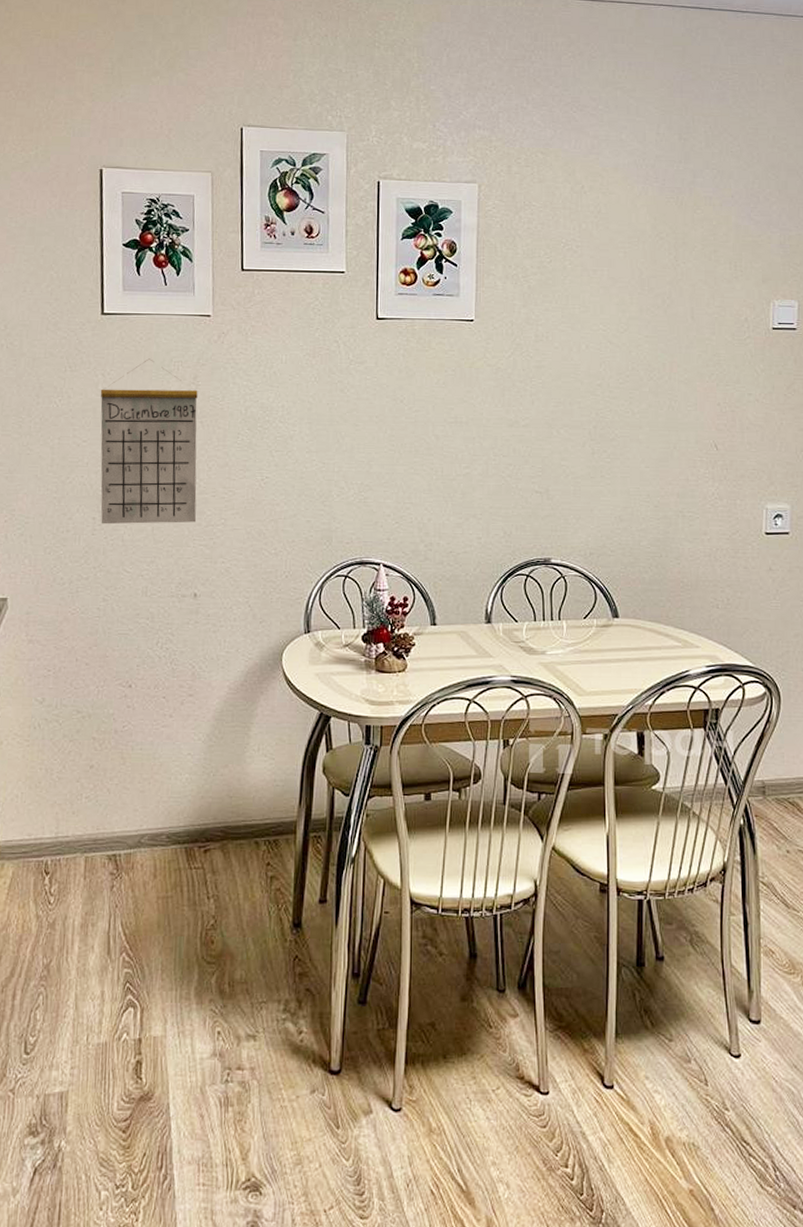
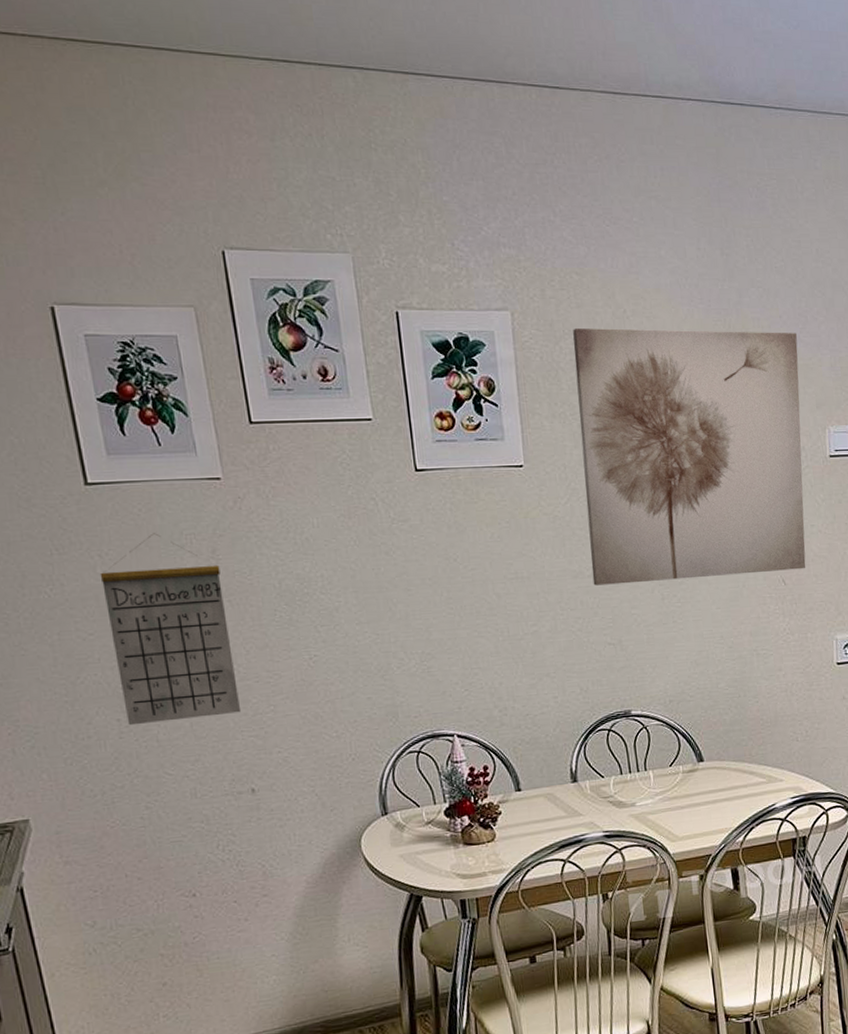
wall art: none [527,201,748,436] -> present [573,328,806,586]

